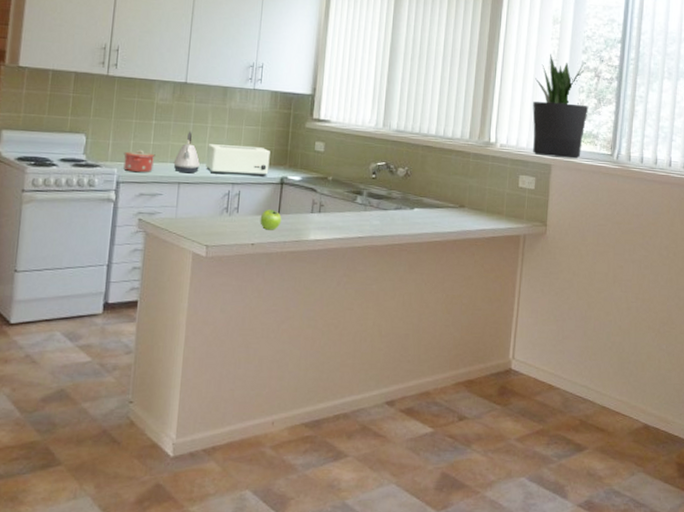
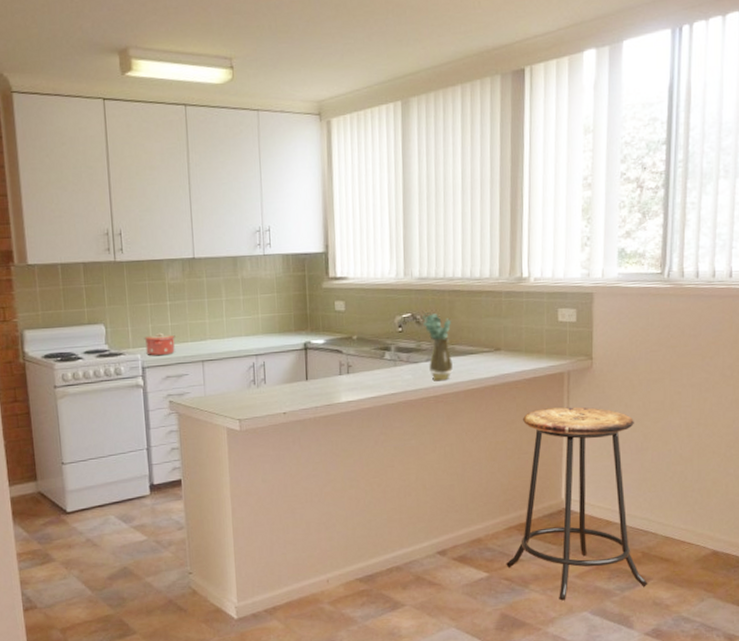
kettle: present [173,131,201,174] -> none [194,307,222,351]
toaster: present [206,144,270,177] -> none [225,315,291,348]
fruit: present [260,209,282,232] -> none [288,376,311,399]
vase: none [395,162,422,231] -> present [422,311,453,381]
bar stool: none [451,268,584,464] -> present [506,406,648,601]
planter: present [532,54,589,159] -> none [567,170,632,285]

